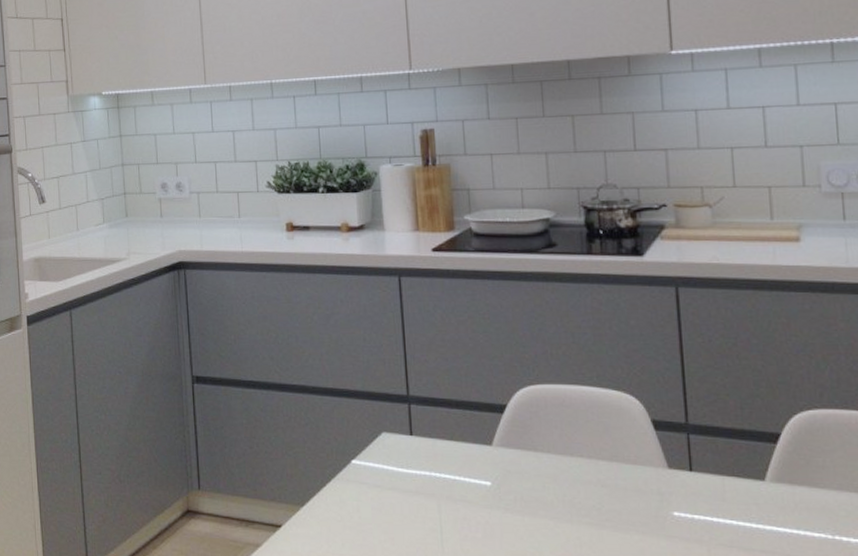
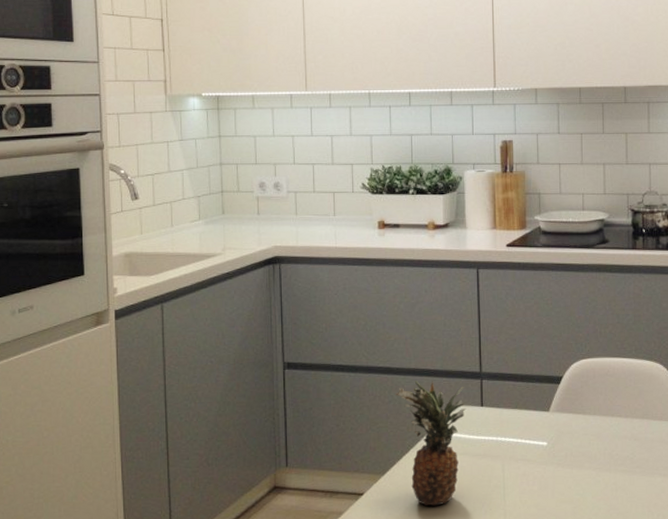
fruit: none [313,402,394,547] -> present [396,380,467,506]

